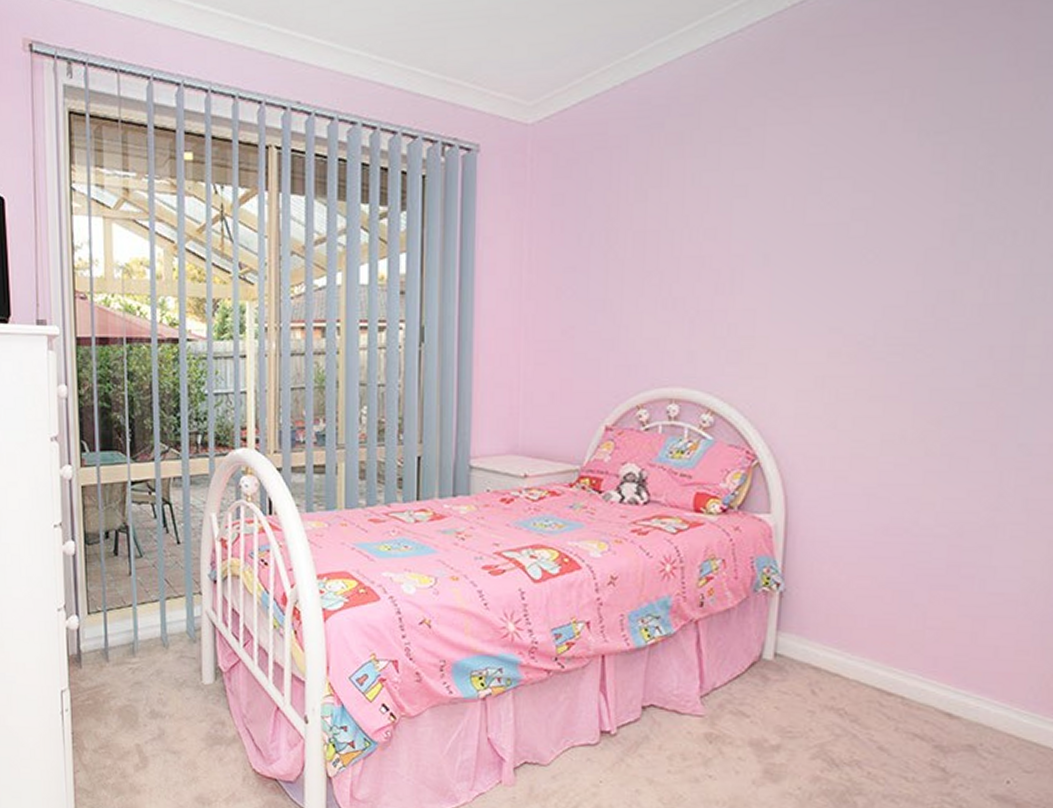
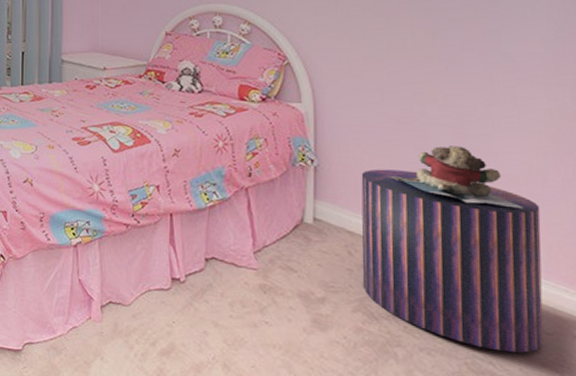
pouf: none [824,592,1038,795] -> present [361,169,544,353]
teddy bear: none [867,561,1018,633] -> present [389,146,523,209]

